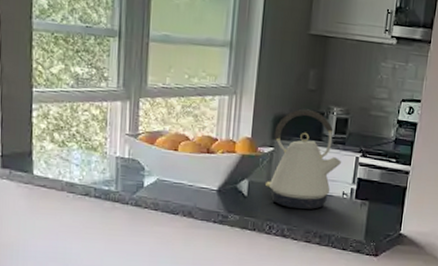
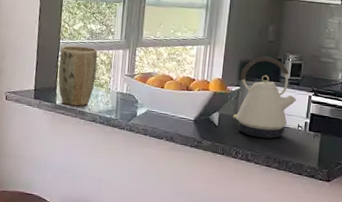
plant pot: none [33,95,88,176] -> present [58,45,98,106]

